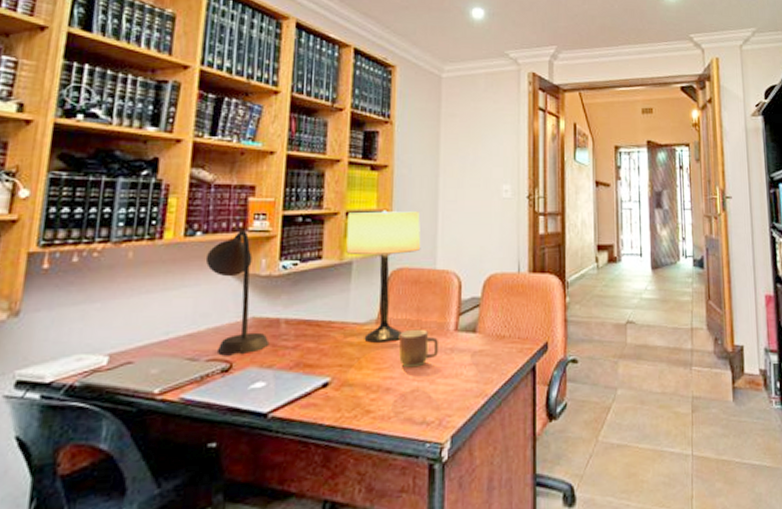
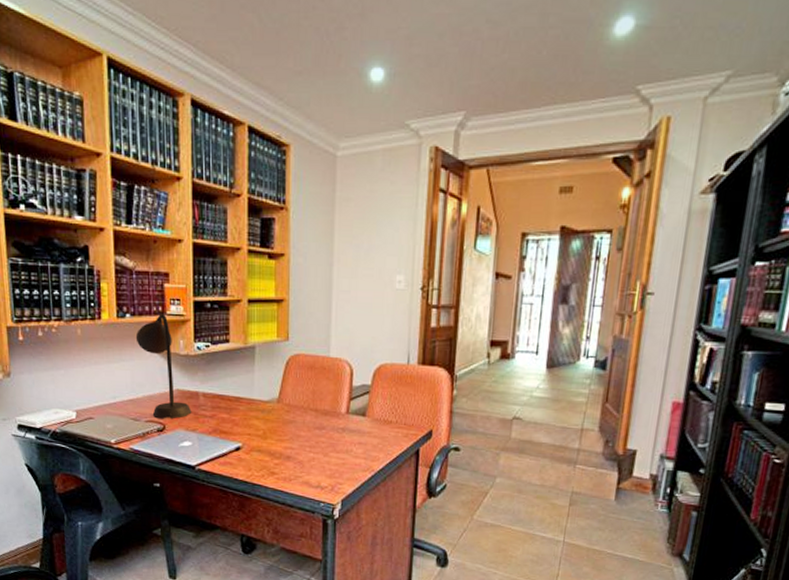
table lamp: present [346,210,421,344] -> none [249,298,316,420]
mug: present [398,329,439,368] -> none [297,409,332,442]

